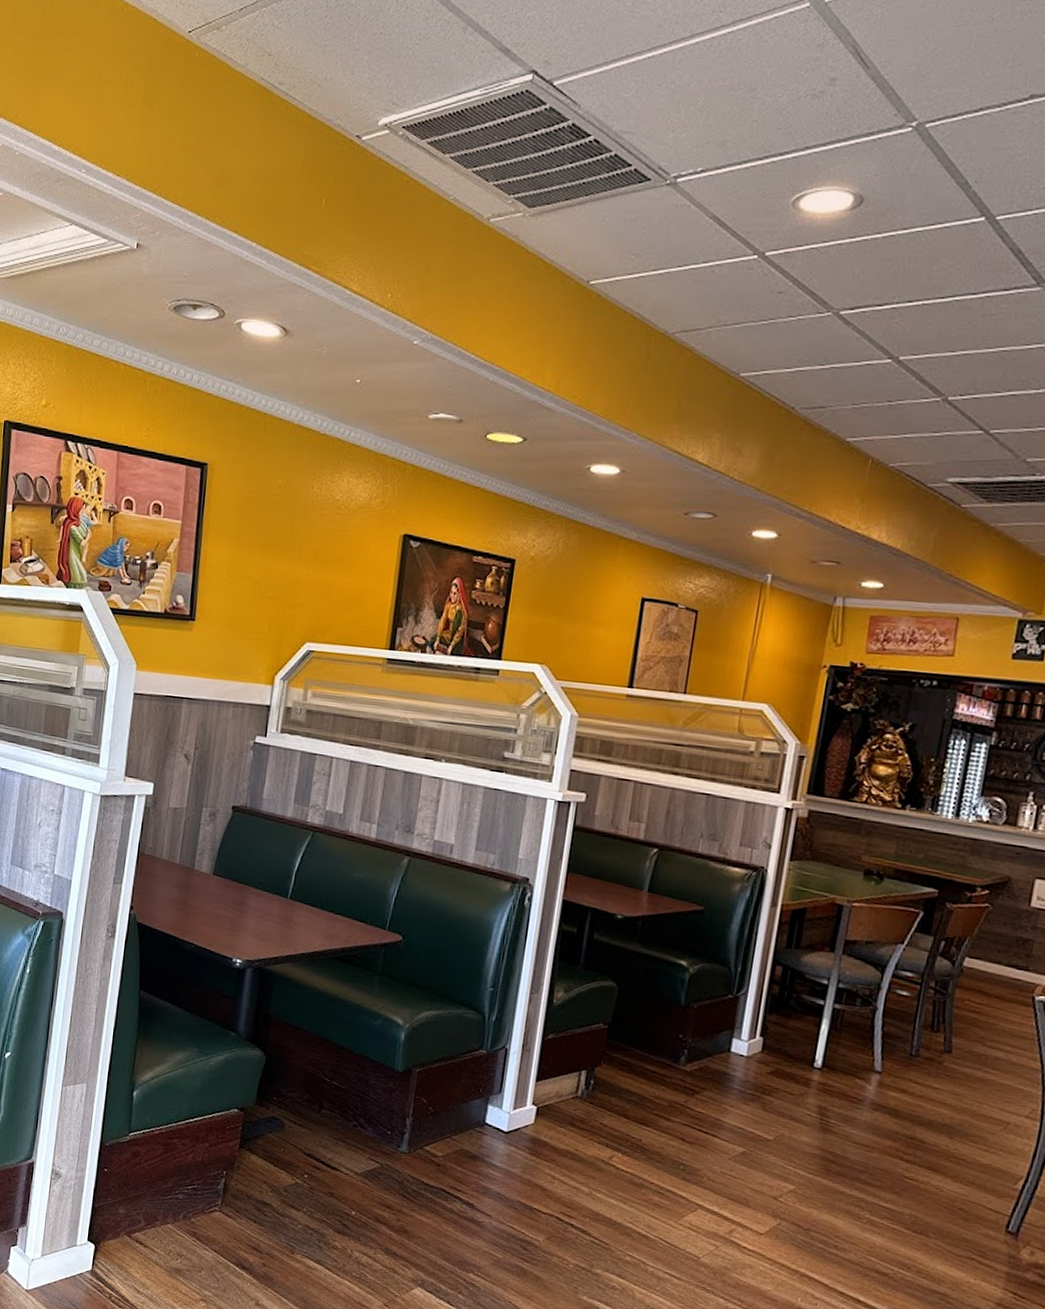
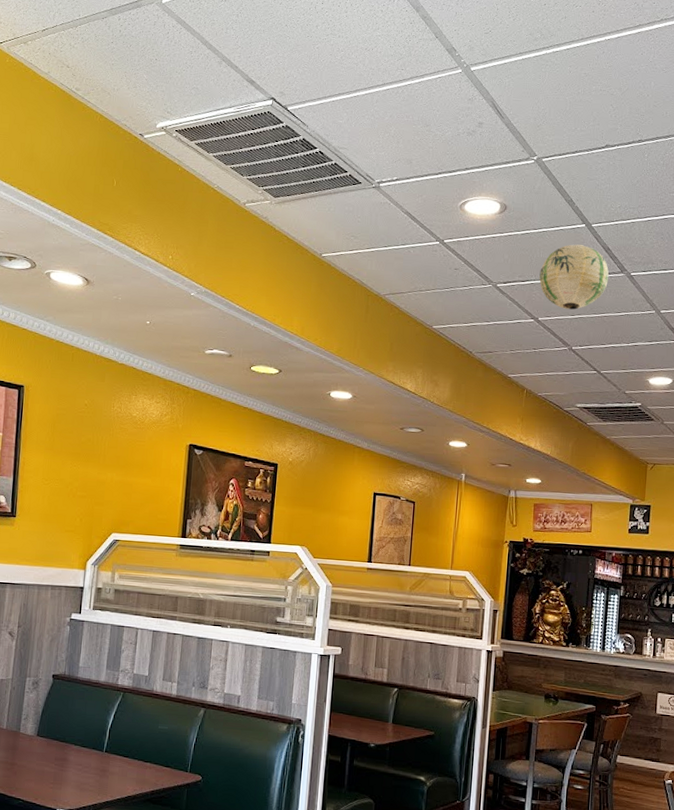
paper lantern: none [905,248,1017,343] -> present [539,244,609,310]

